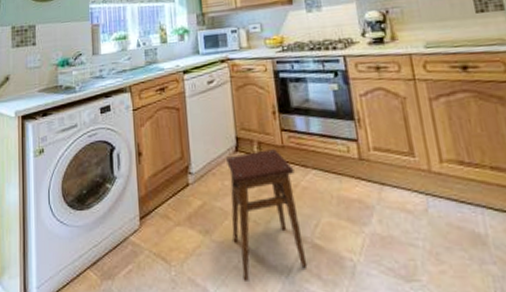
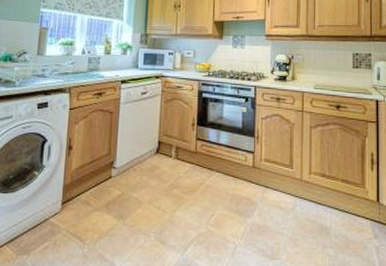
stool: present [225,149,308,281] -> none [142,154,202,258]

